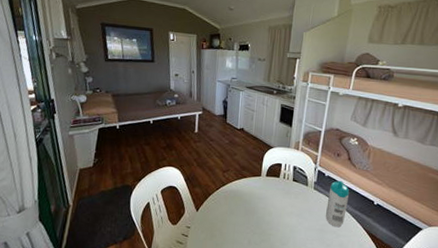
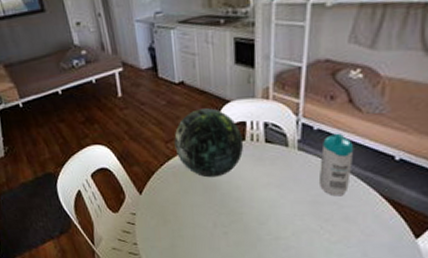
decorative orb: none [229,150,279,204] -> present [174,108,244,178]

